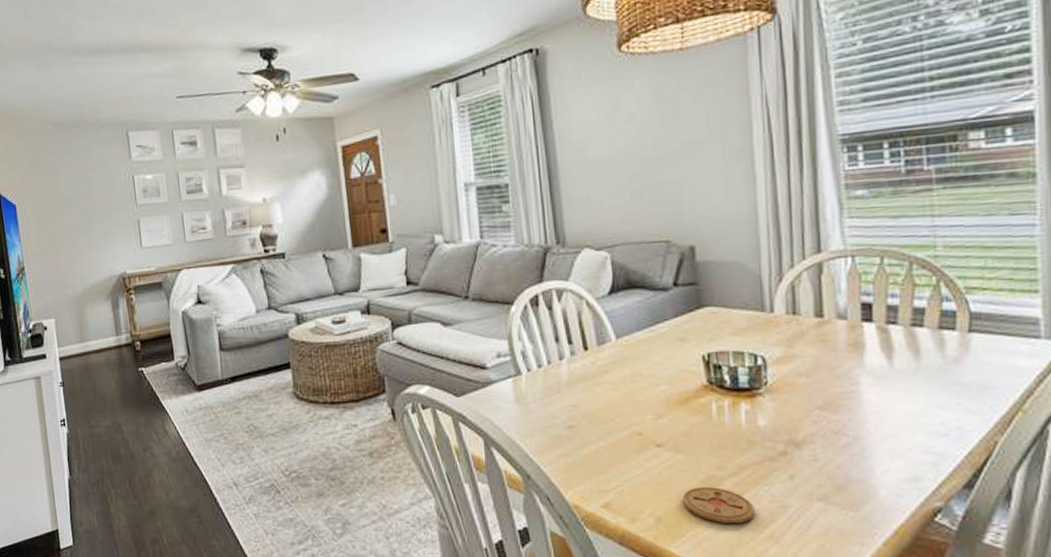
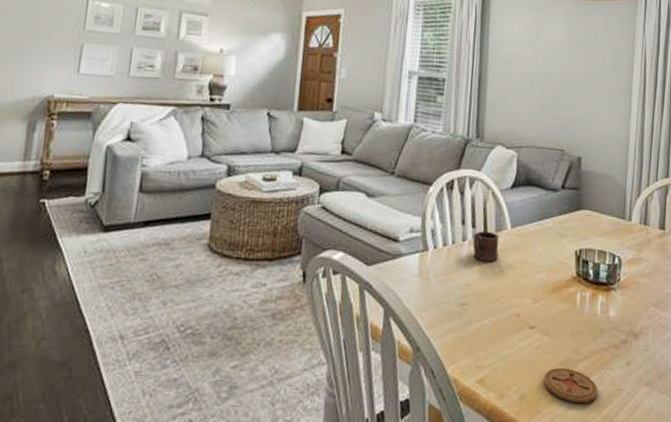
mug: none [572,345,605,380] -> present [473,231,500,262]

